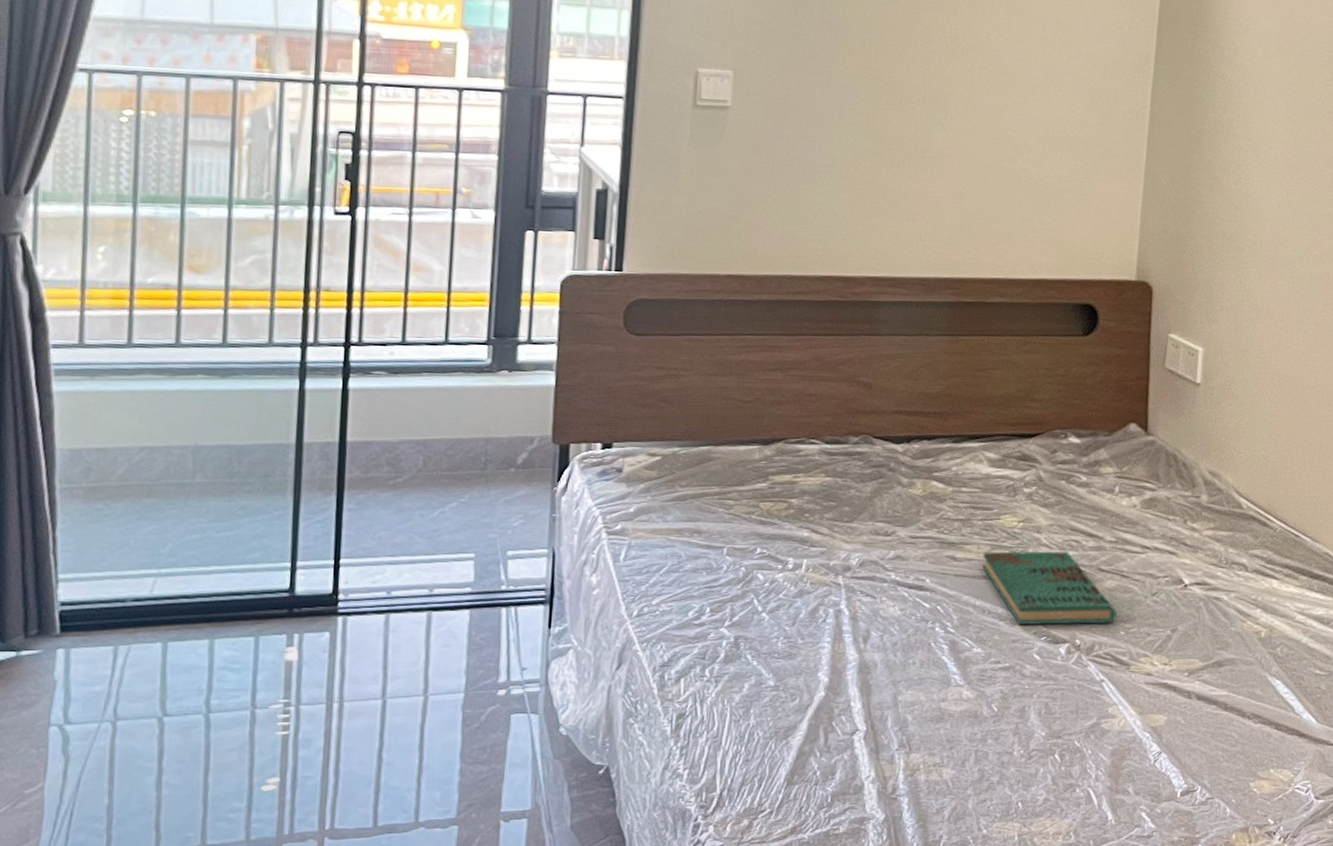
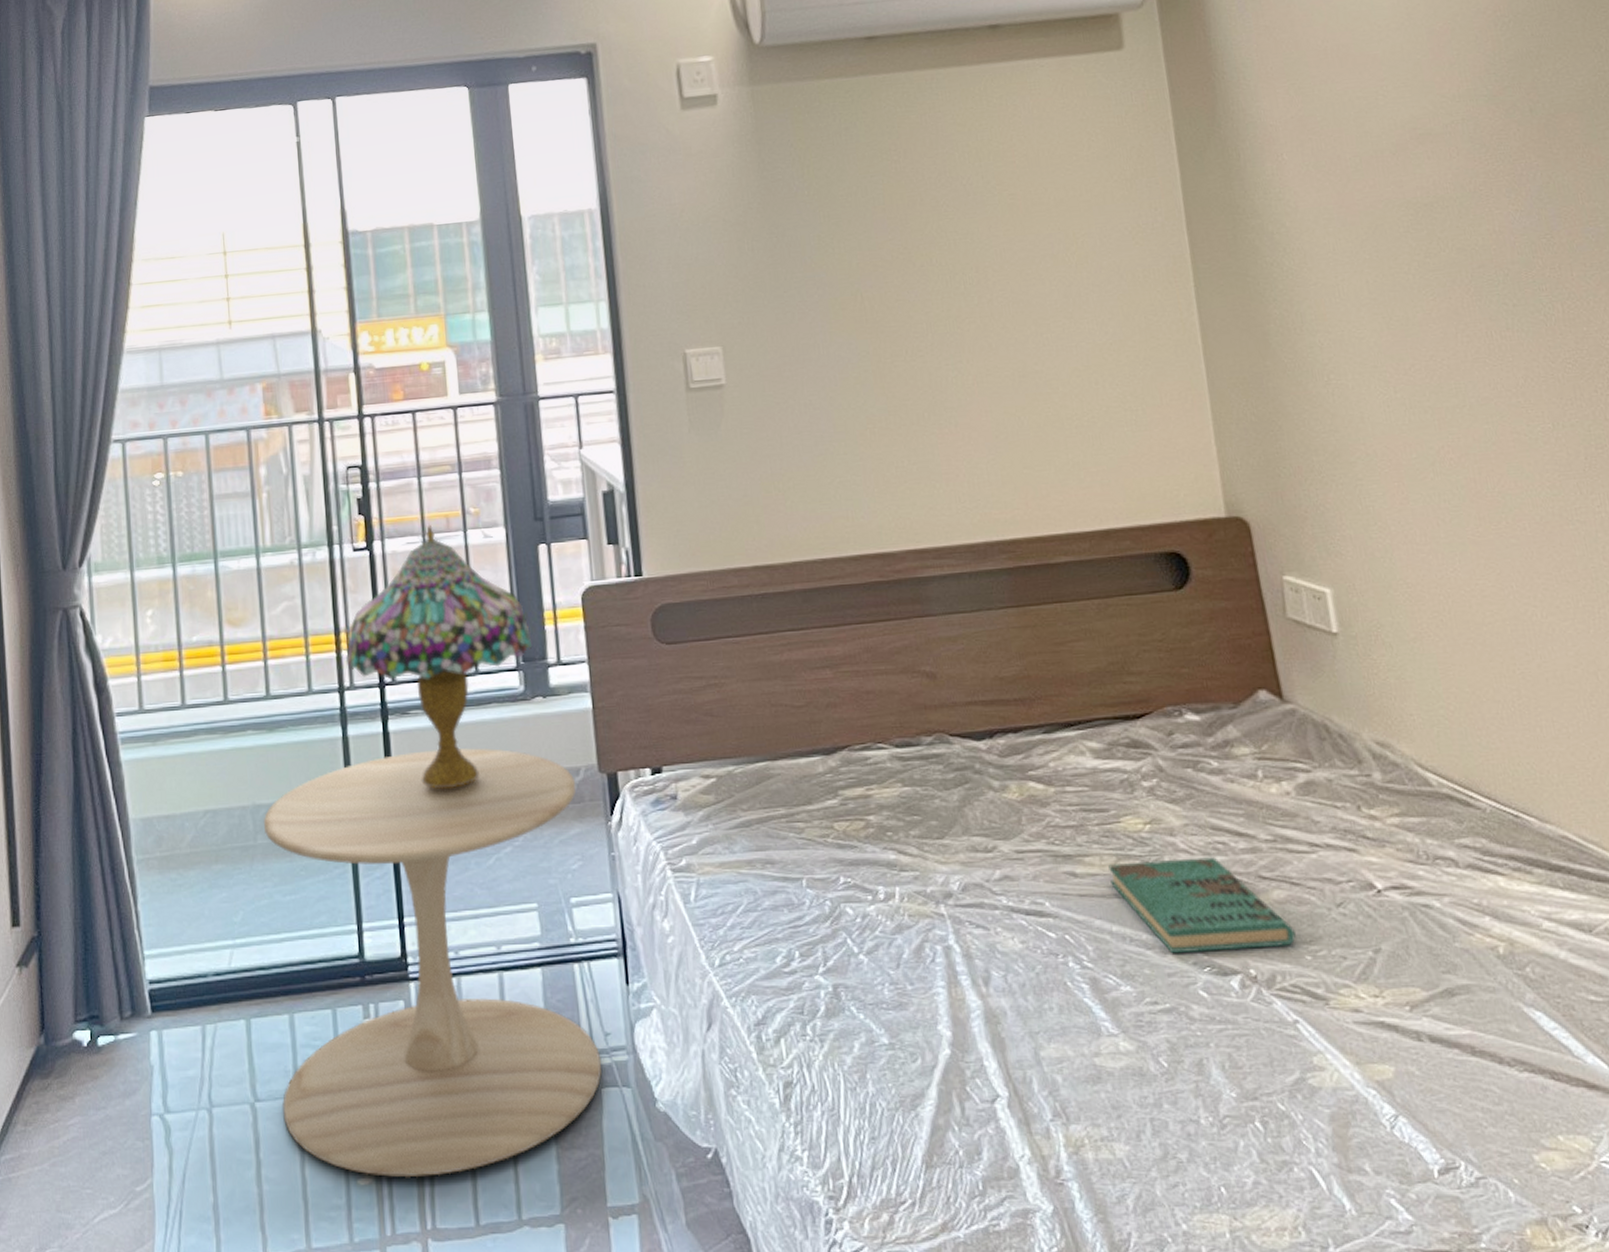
side table: none [191,409,529,786] -> present [263,748,602,1178]
table lamp: none [312,198,506,445] -> present [345,524,533,789]

